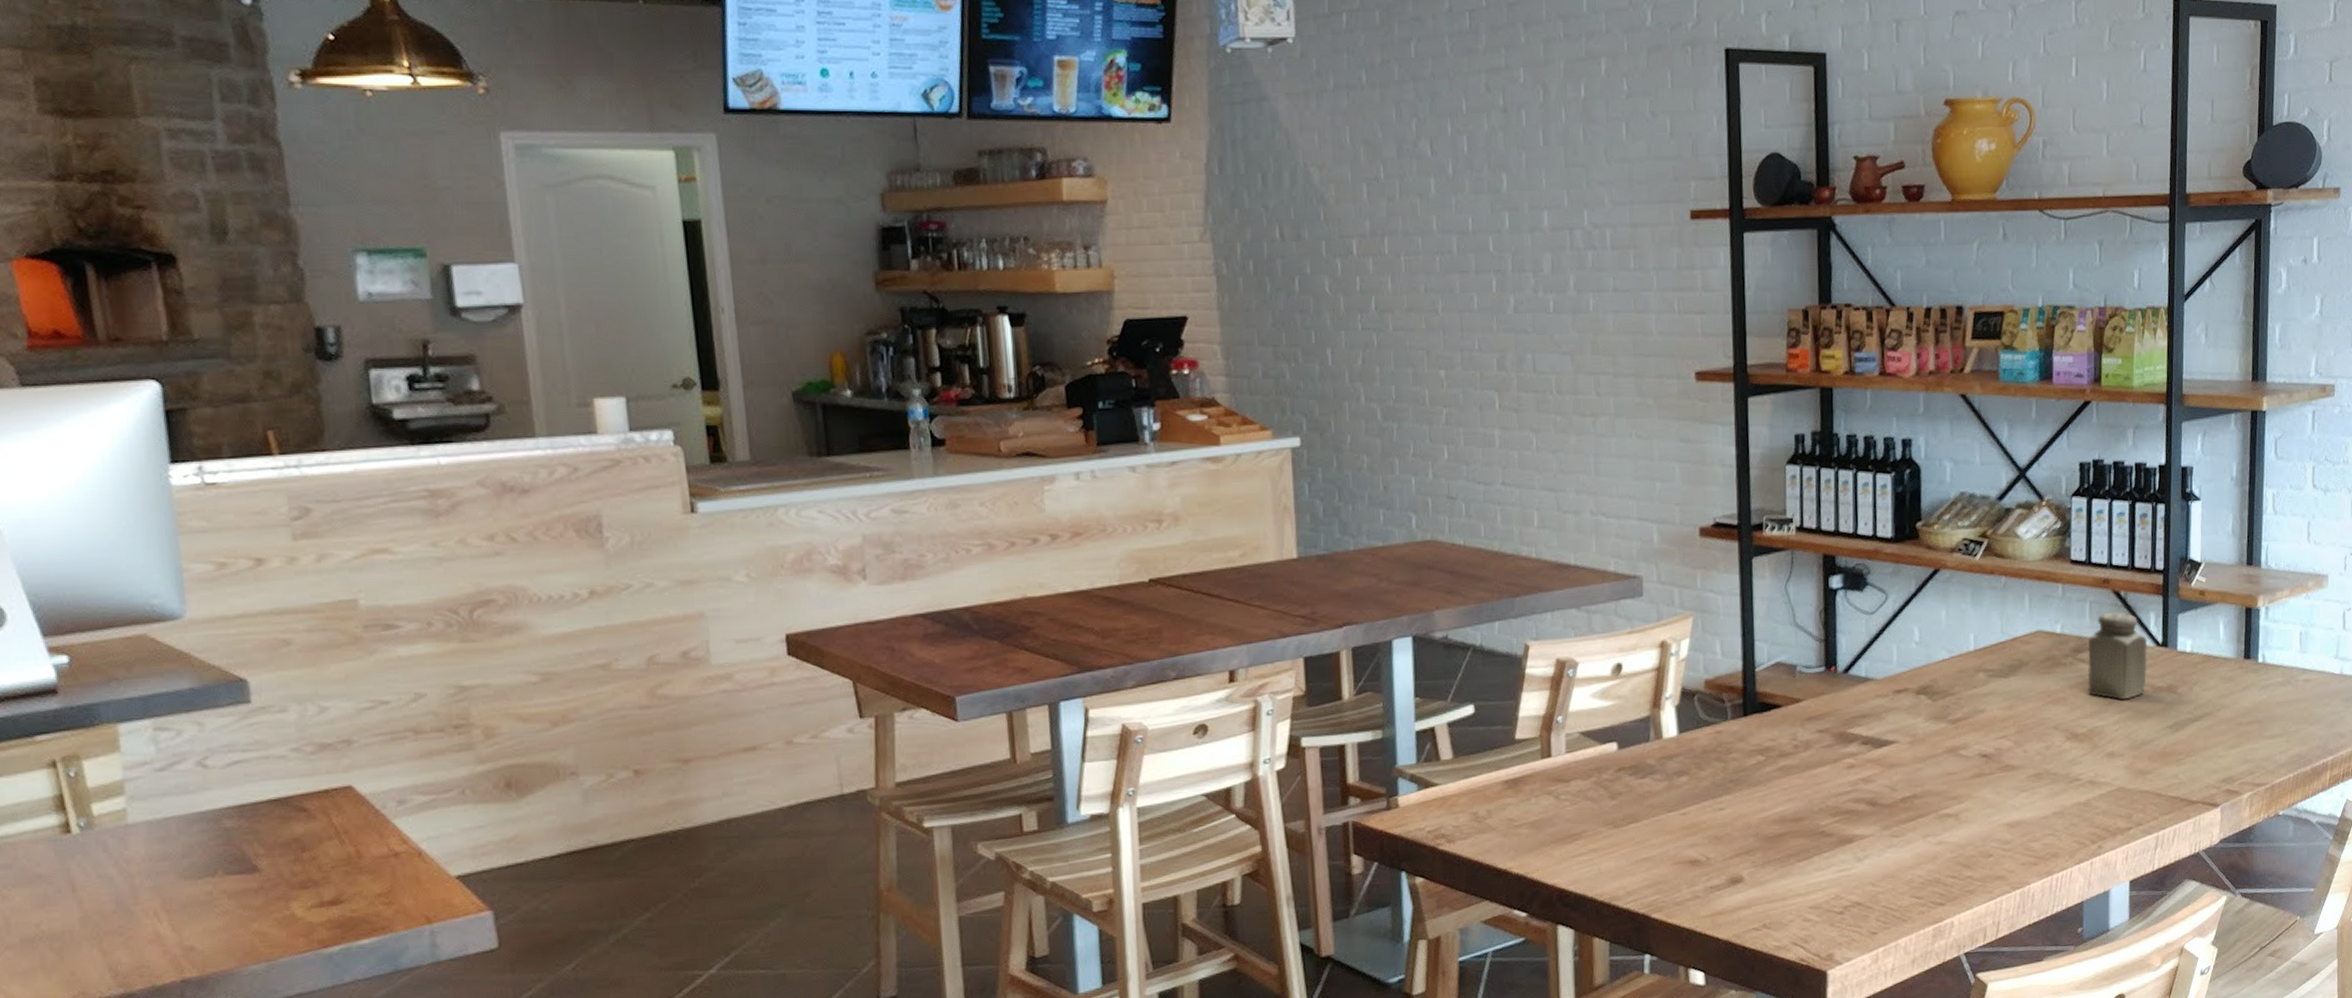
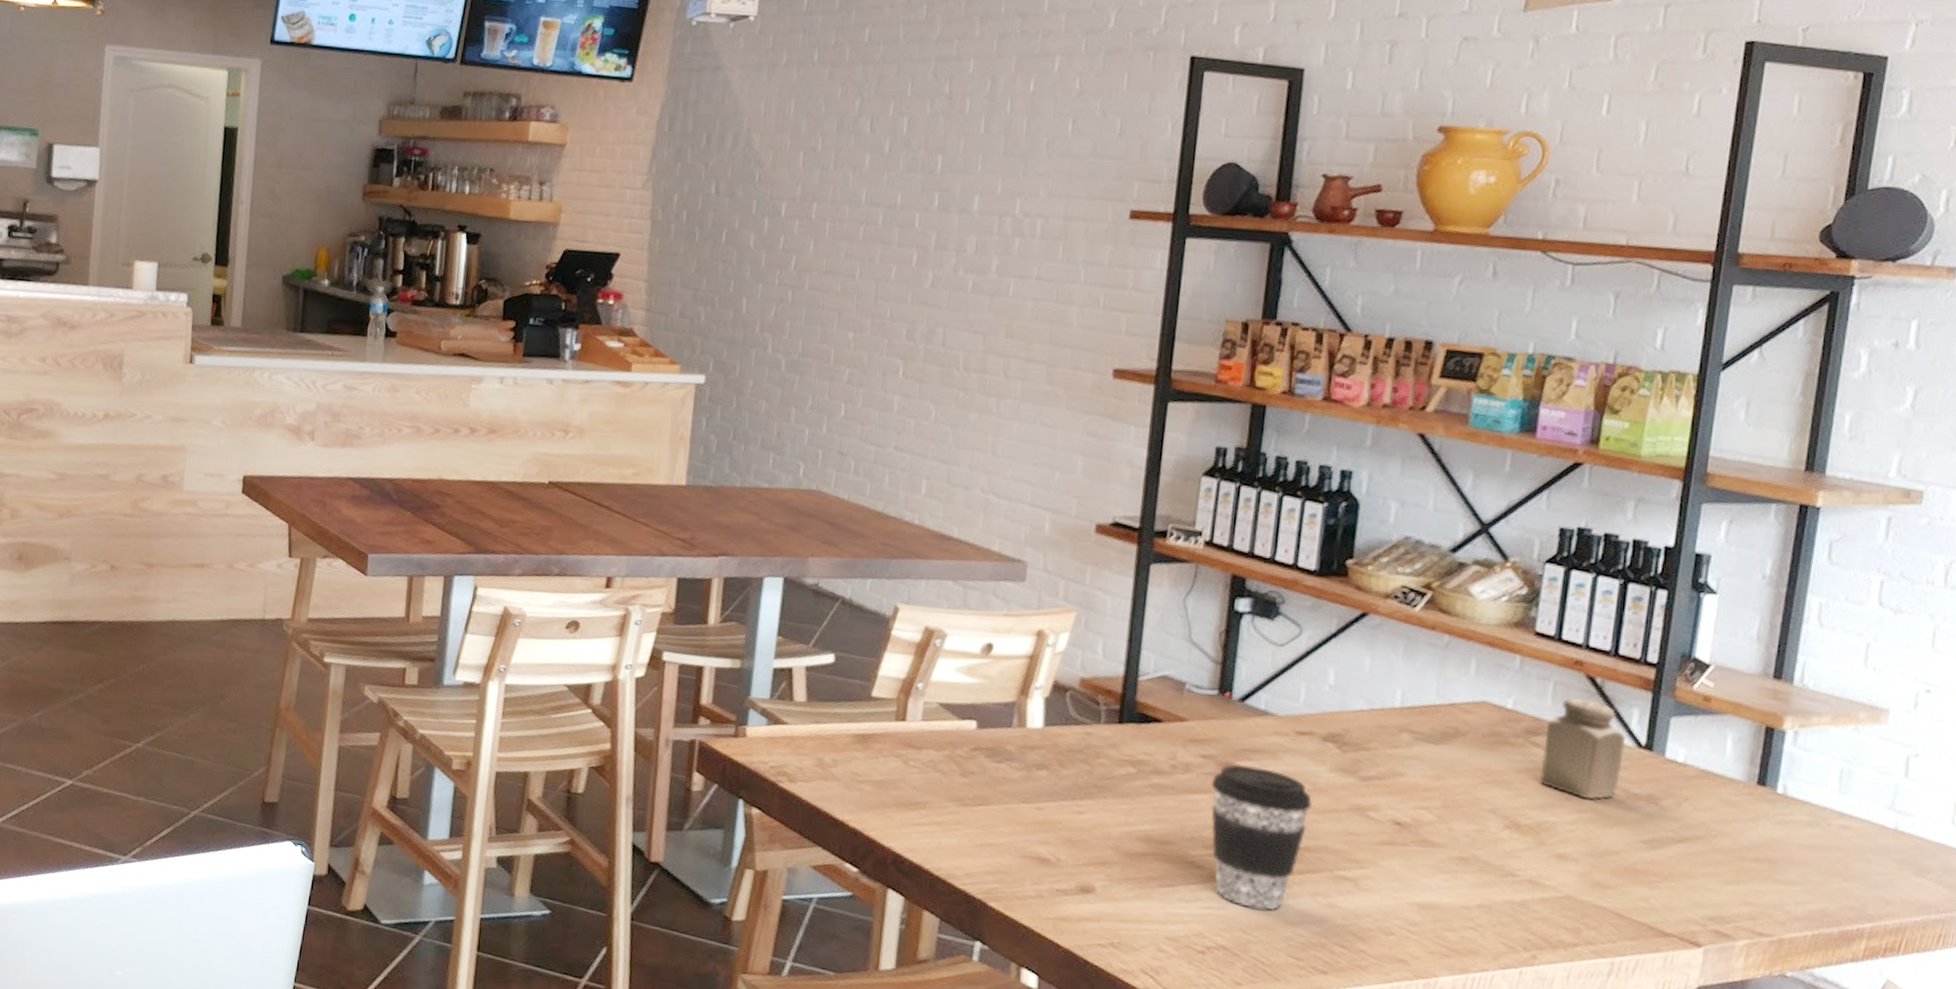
coffee cup: none [1829,731,1914,862] -> present [1210,764,1312,910]

